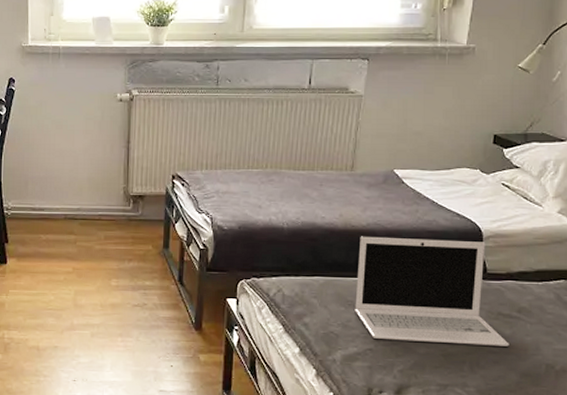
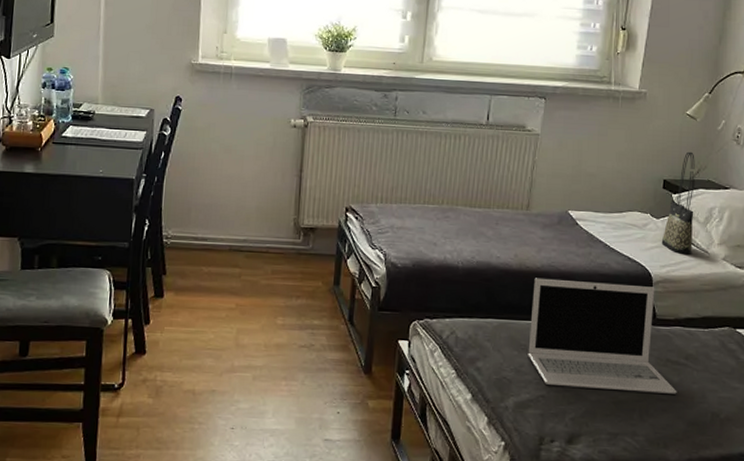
tote bag: none [492,105,528,209] -> present [661,151,695,254]

